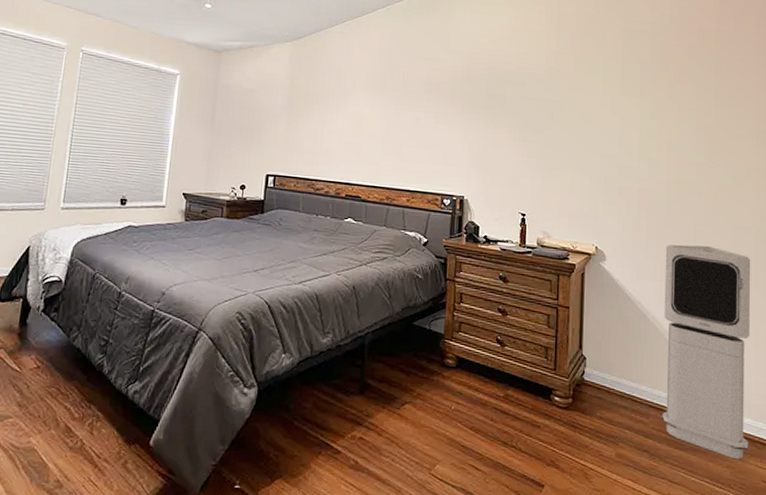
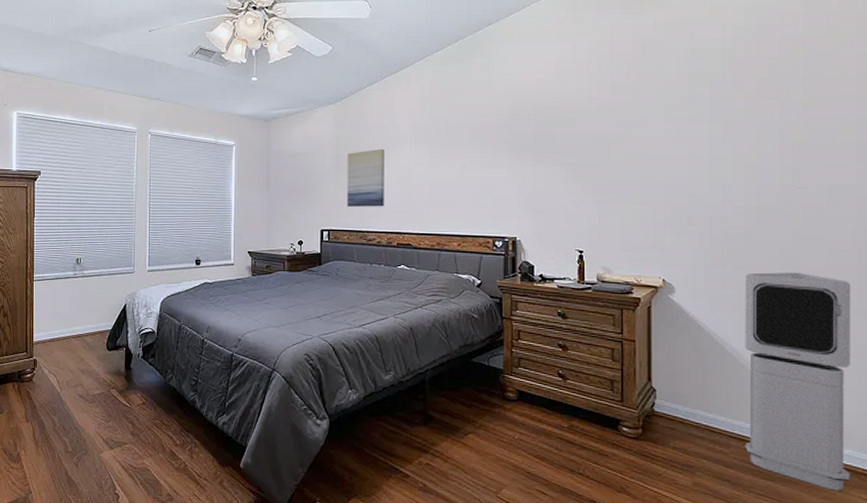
wall art: none [296,94,340,155] -> present [347,149,384,207]

